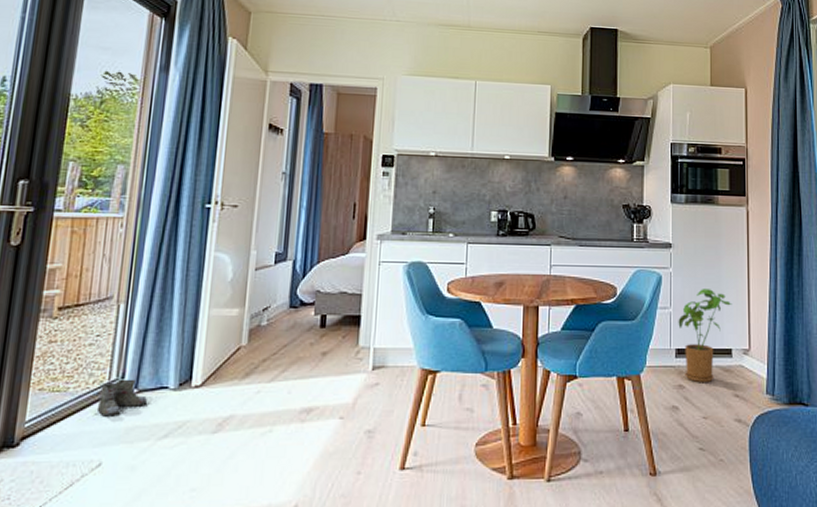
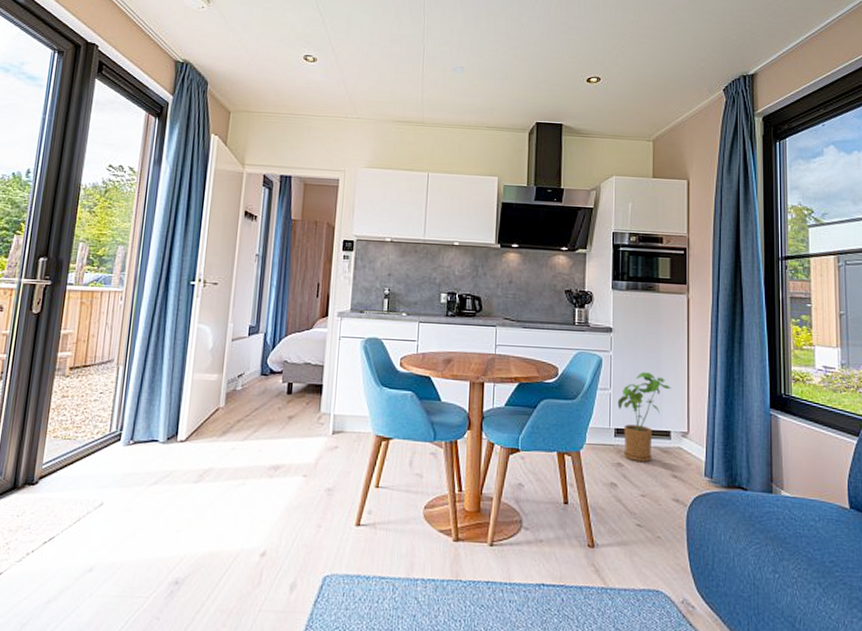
boots: present [96,379,148,417] -> none [99,431,142,464]

